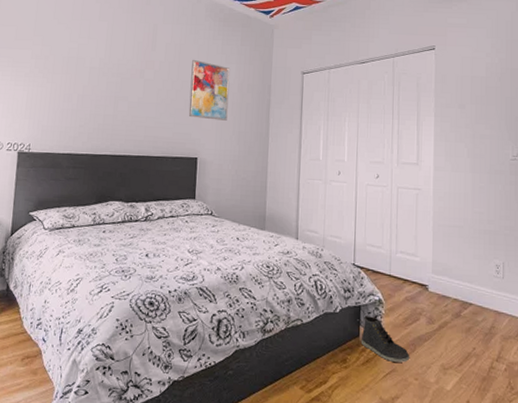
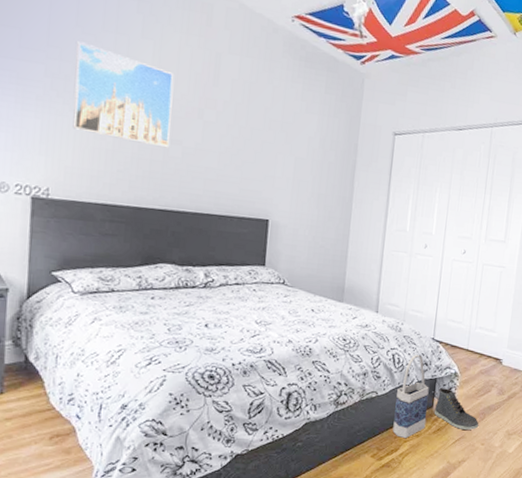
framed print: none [49,30,122,104] -> present [72,41,174,148]
wall art: present [188,59,230,121] -> none [259,103,311,180]
bag: none [320,281,354,369] -> present [392,355,429,438]

